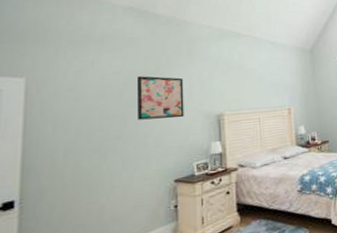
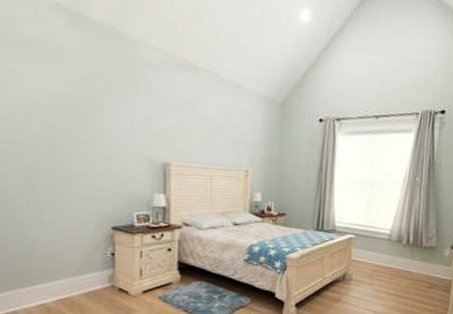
wall art: present [138,76,184,120] -> none [69,101,125,160]

